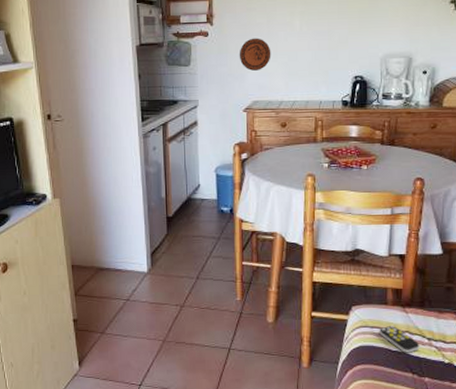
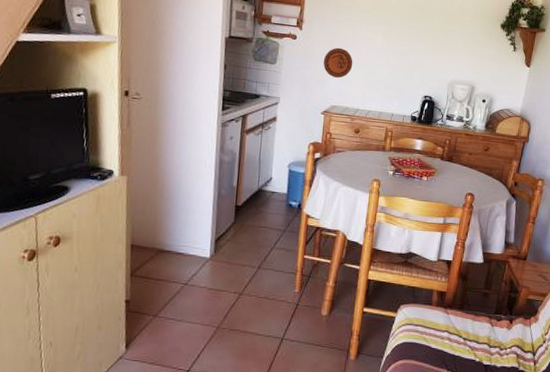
remote control: present [379,325,420,353] -> none [422,324,456,351]

